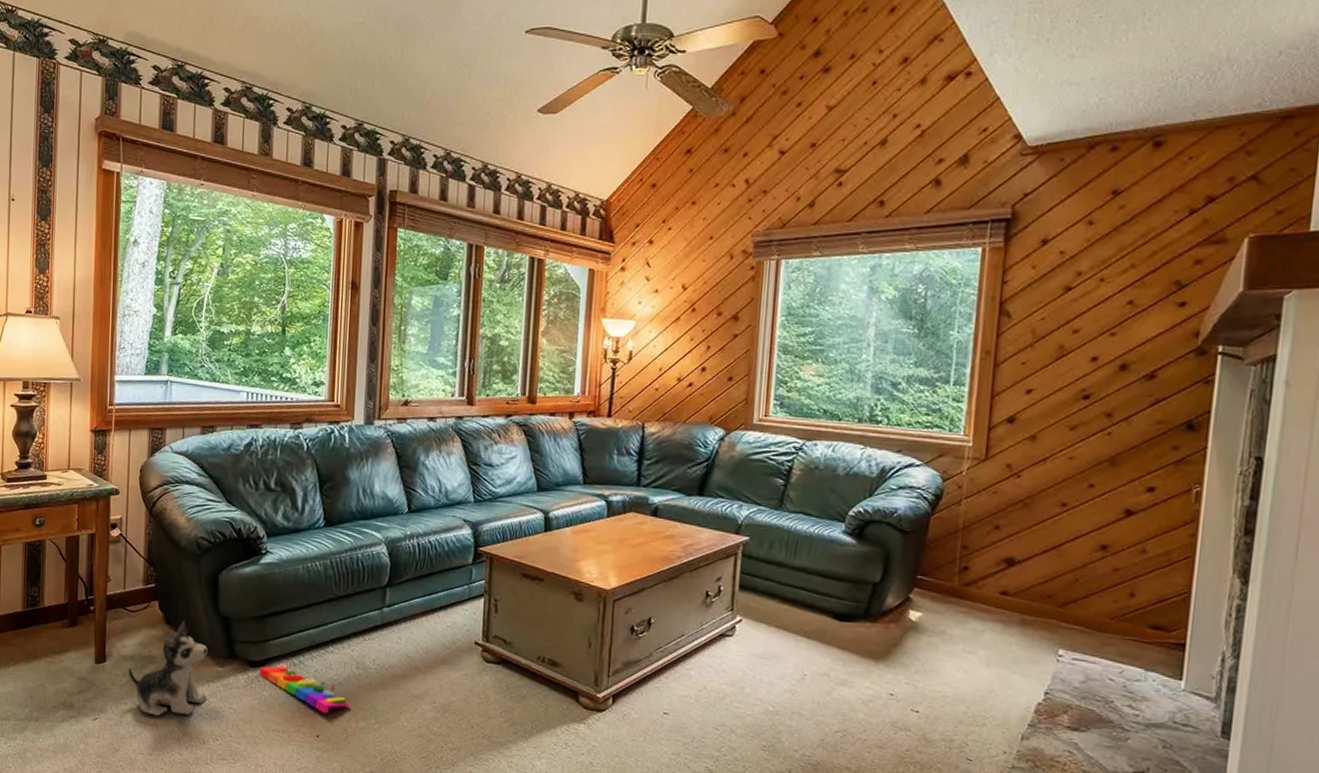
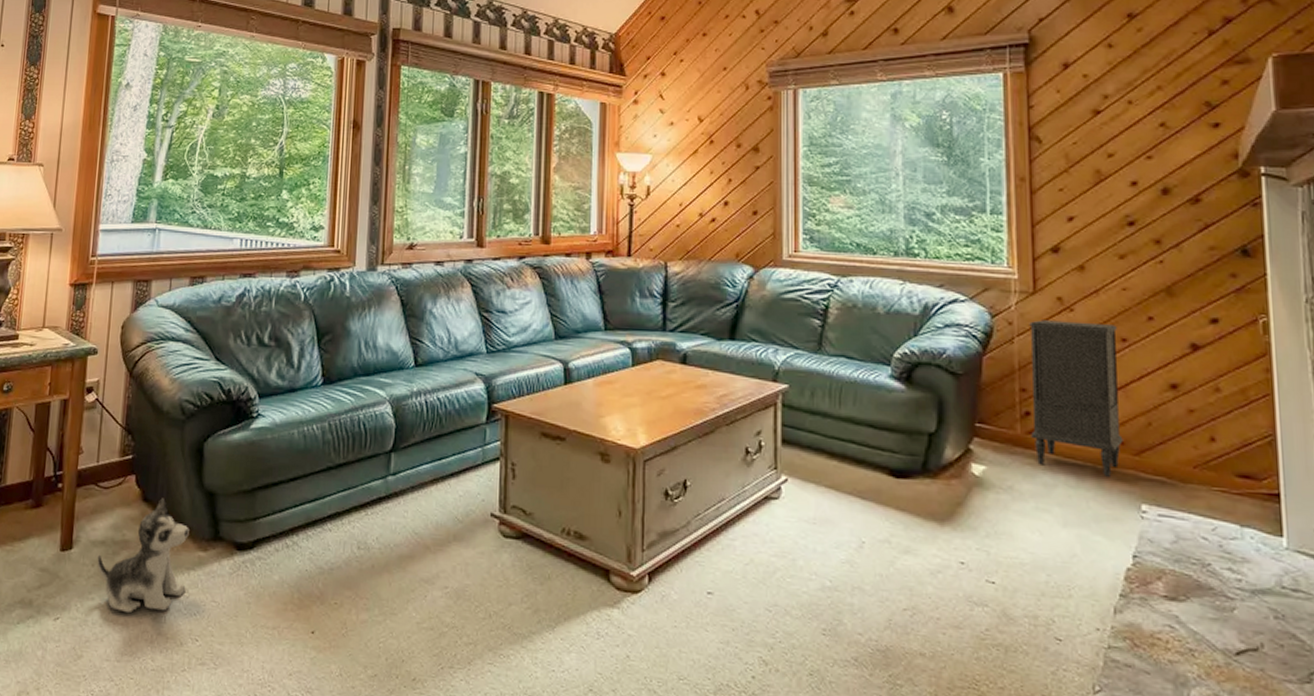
knob puzzle: present [258,663,350,714] -> none [245,545,350,605]
nightstand: none [967,484,1059,625] -> present [1029,320,1123,477]

